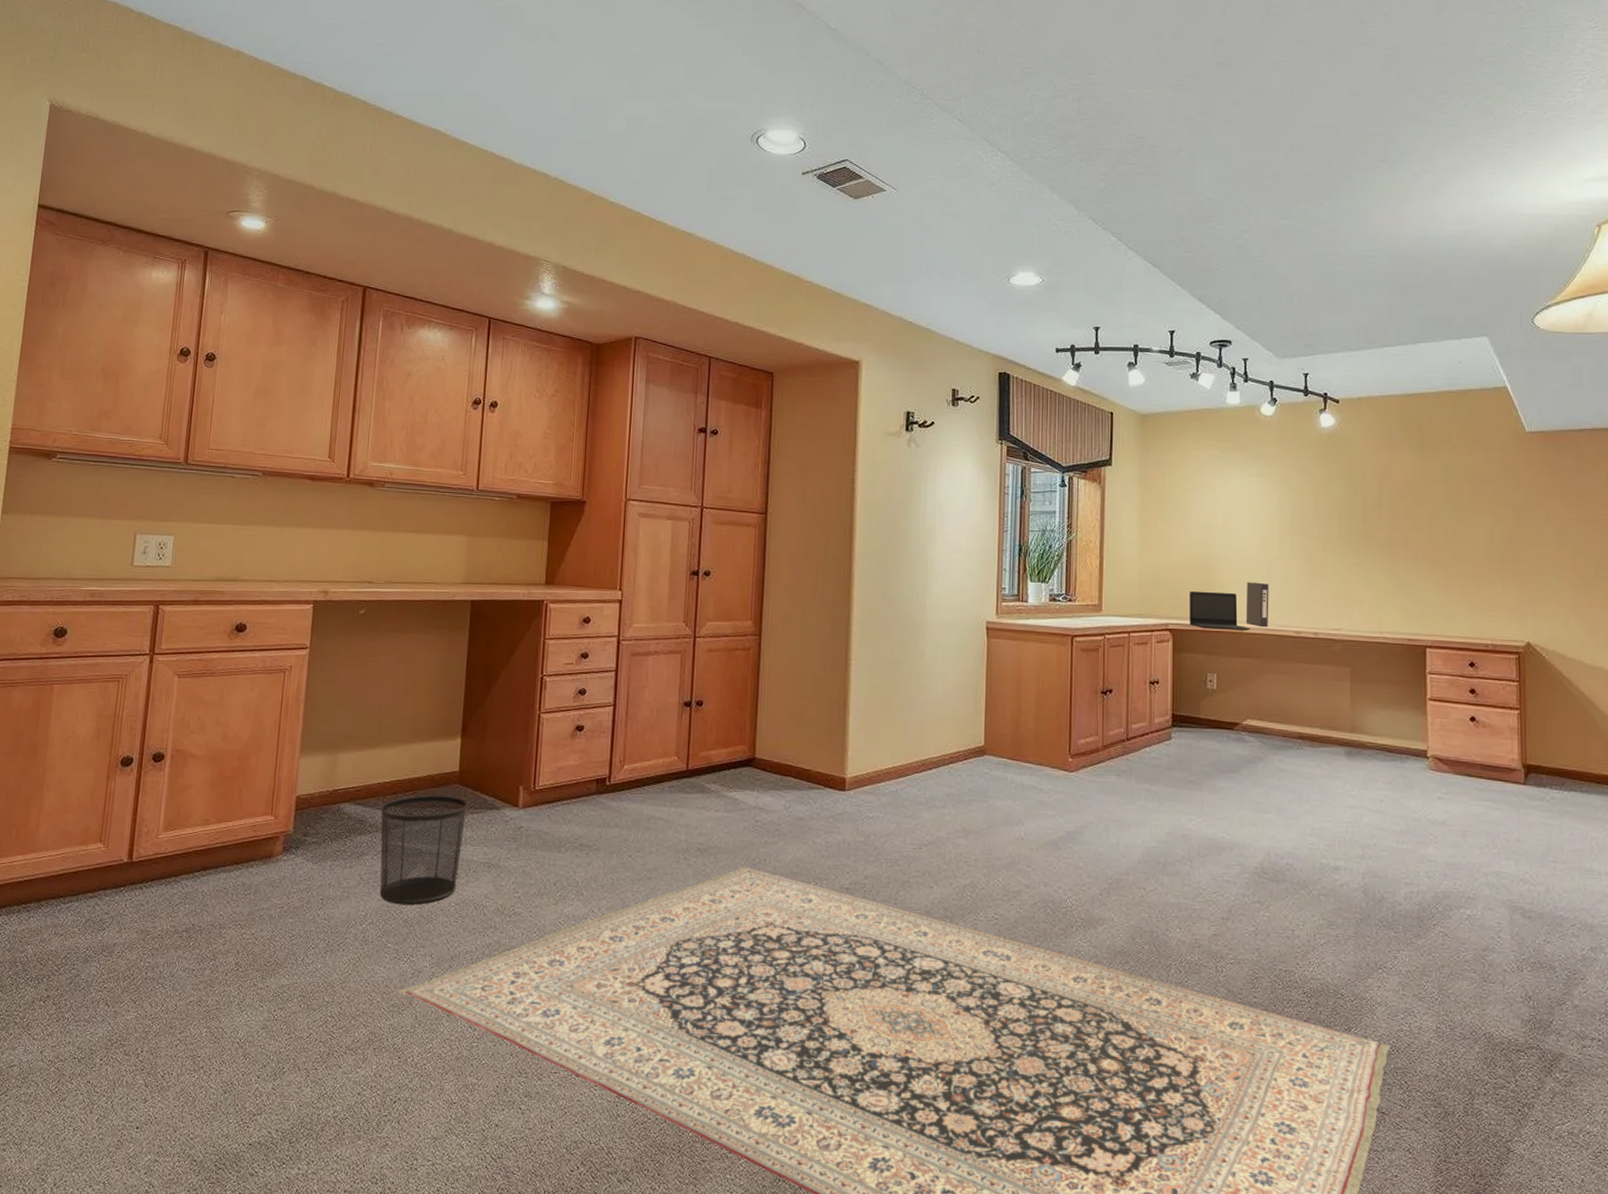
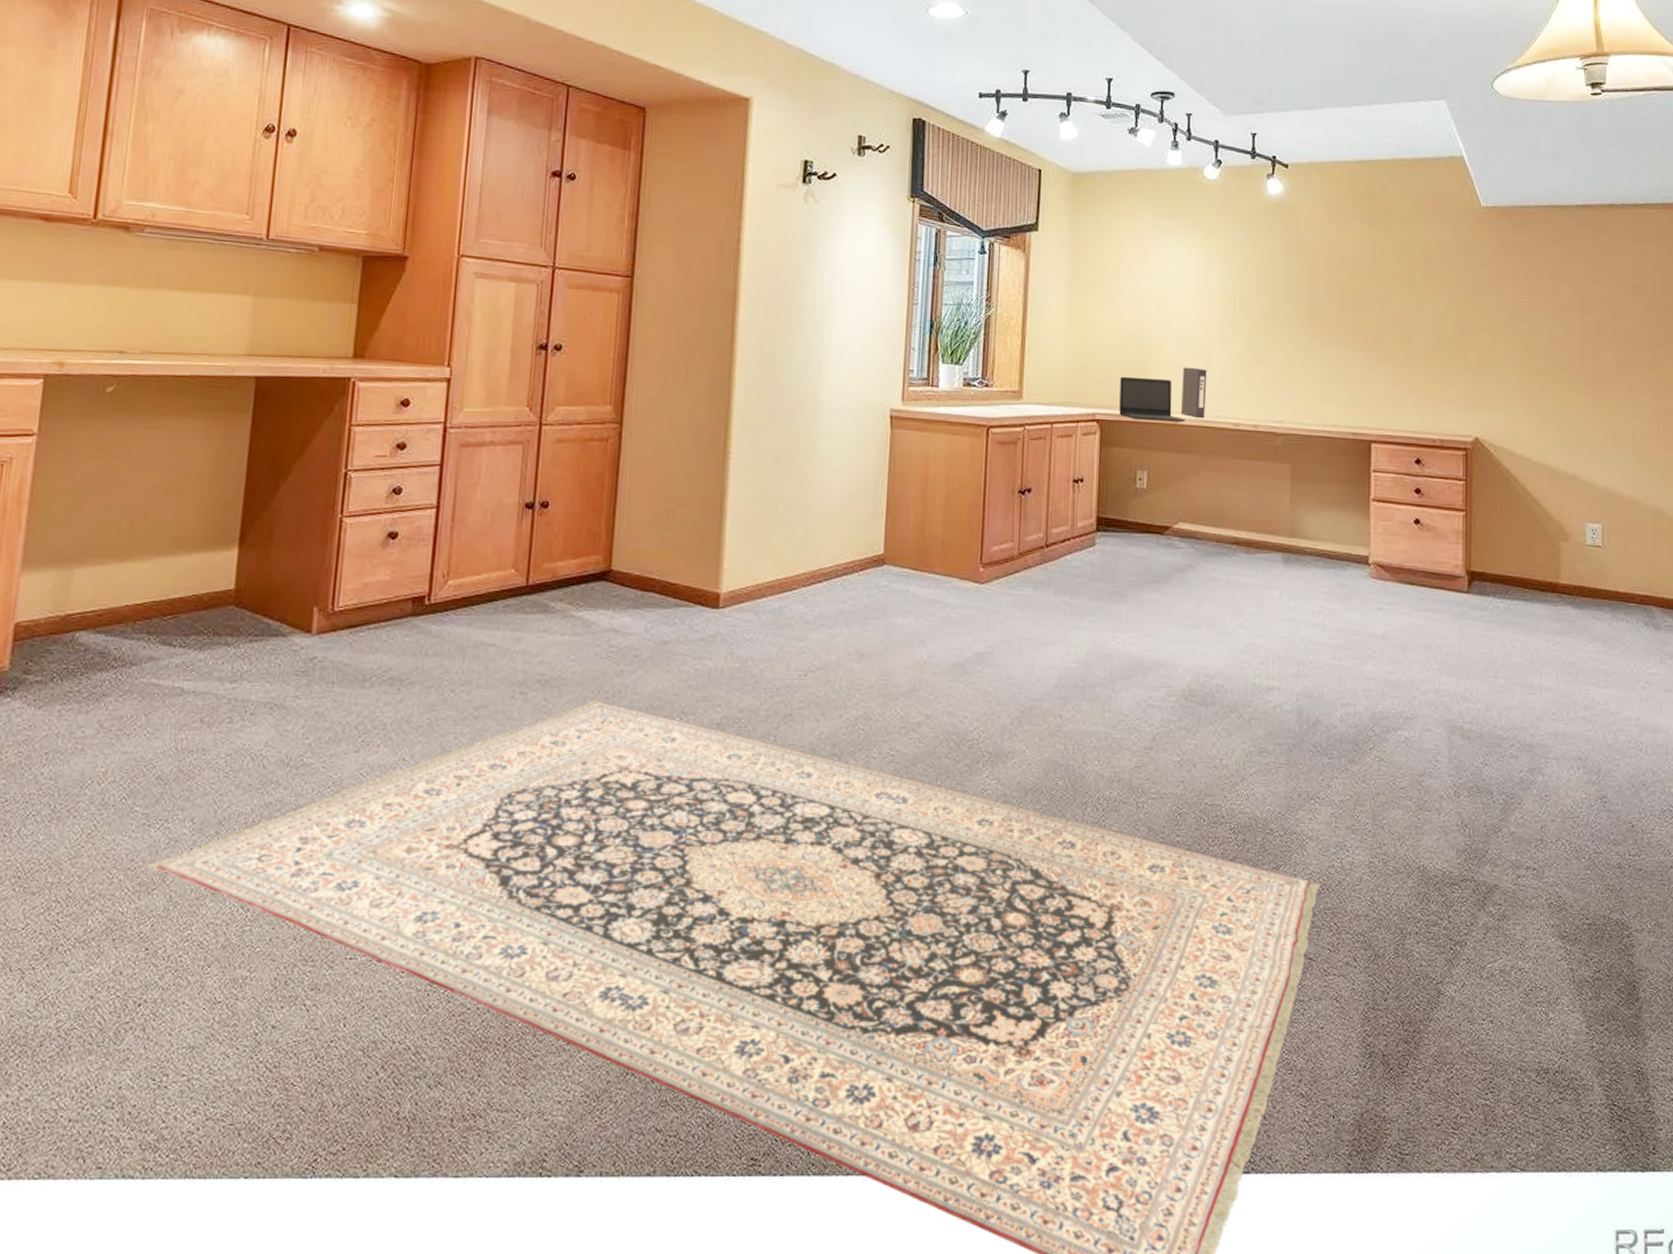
waste bin: present [379,795,468,905] -> none [125,620,246,757]

